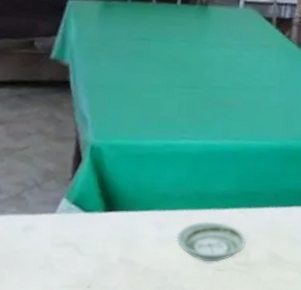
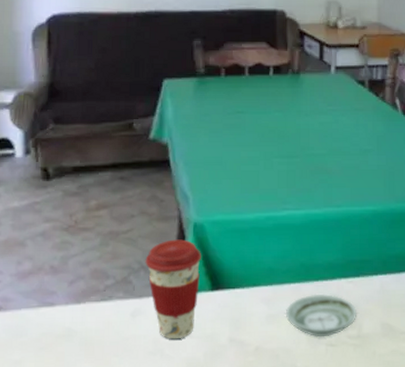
coffee cup: none [40,160,97,256] -> present [145,239,201,340]

